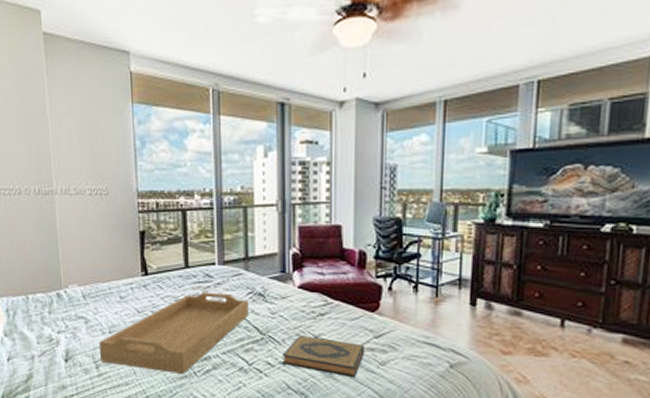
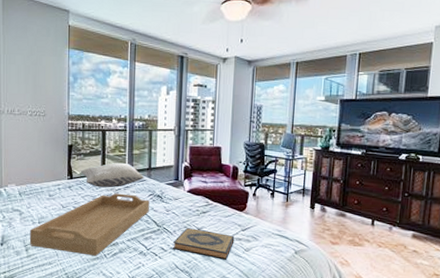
pillow: none [157,251,240,286] -> present [80,162,145,188]

